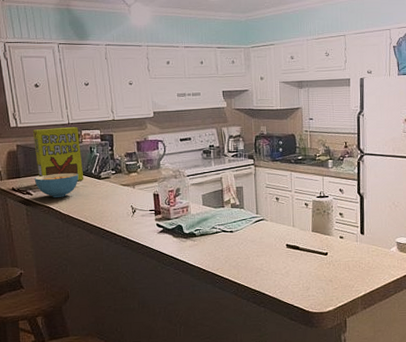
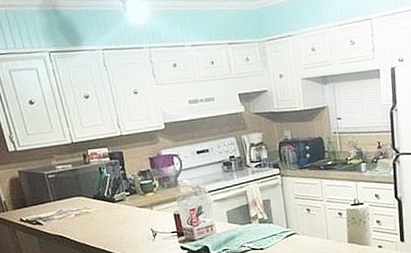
cereal box: present [32,127,84,181] -> none [33,146,97,206]
cereal bowl: present [34,173,79,197] -> none [42,197,91,226]

